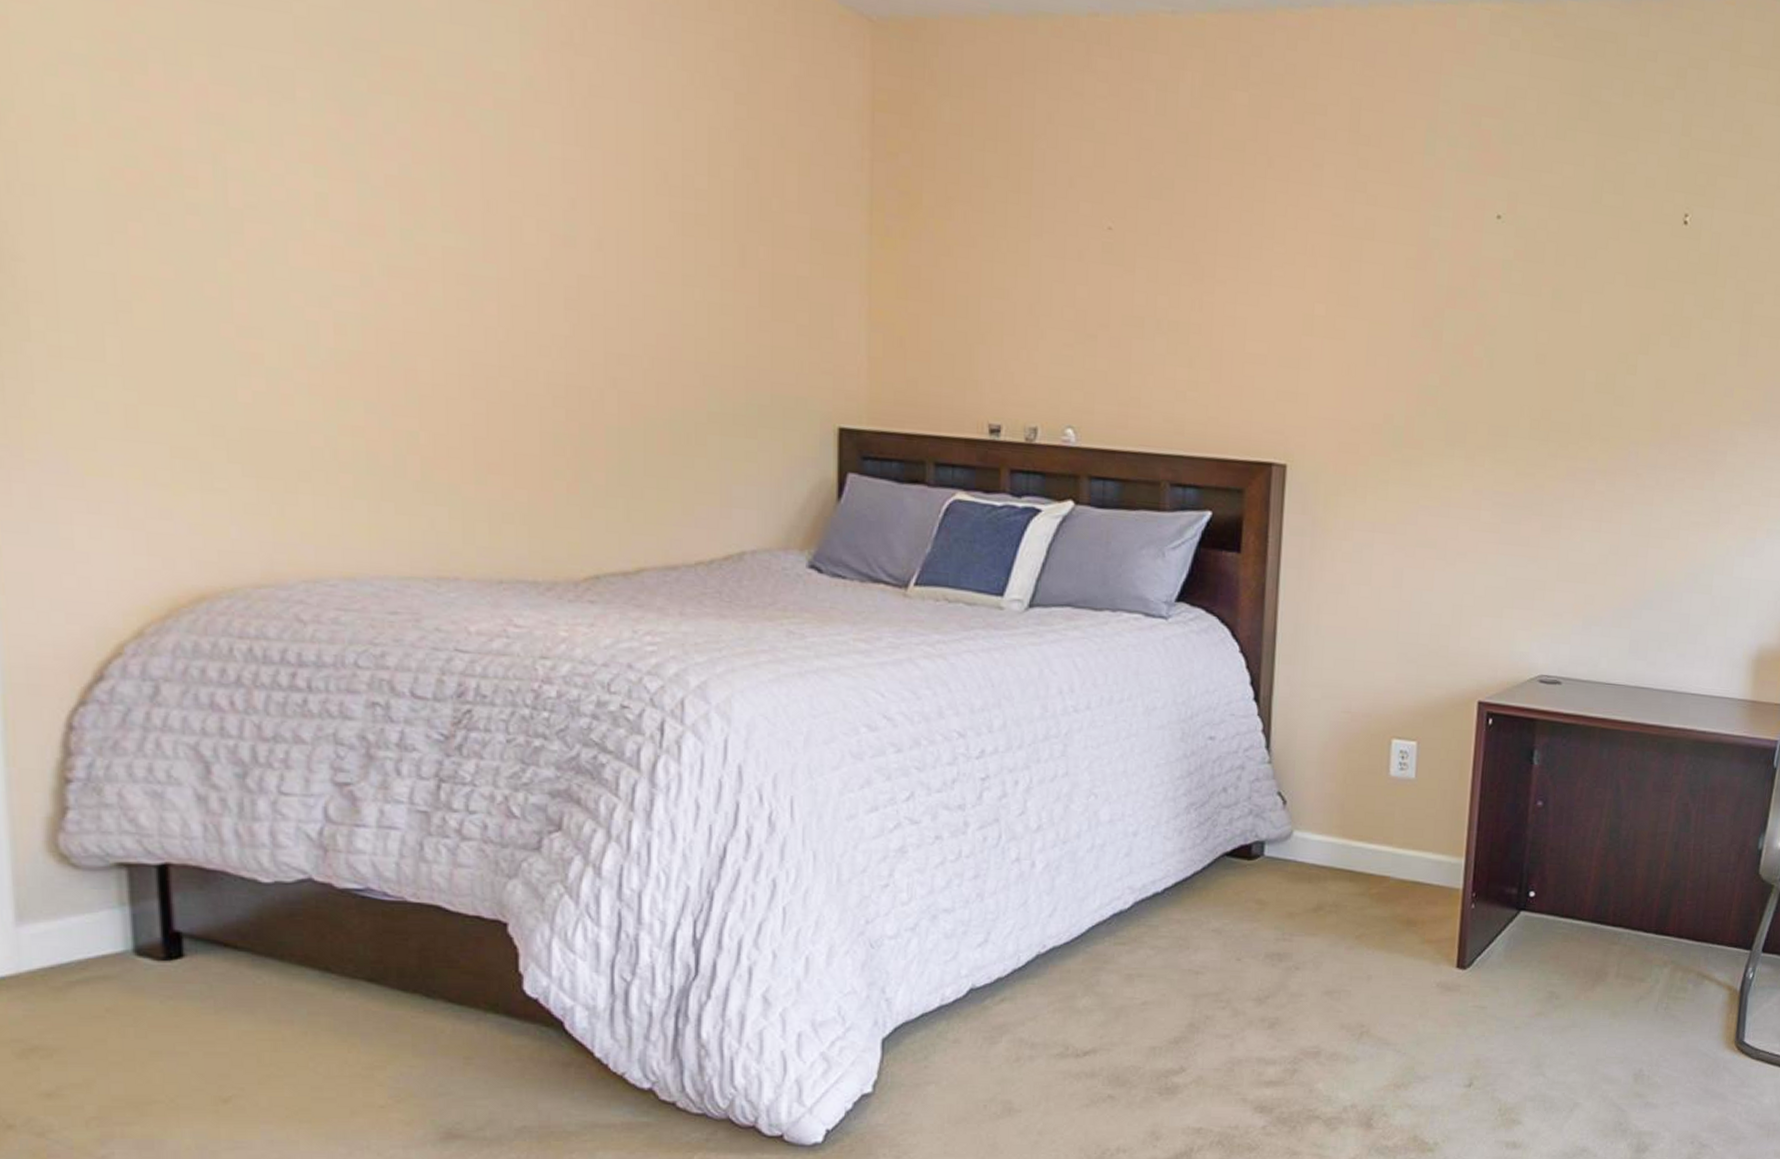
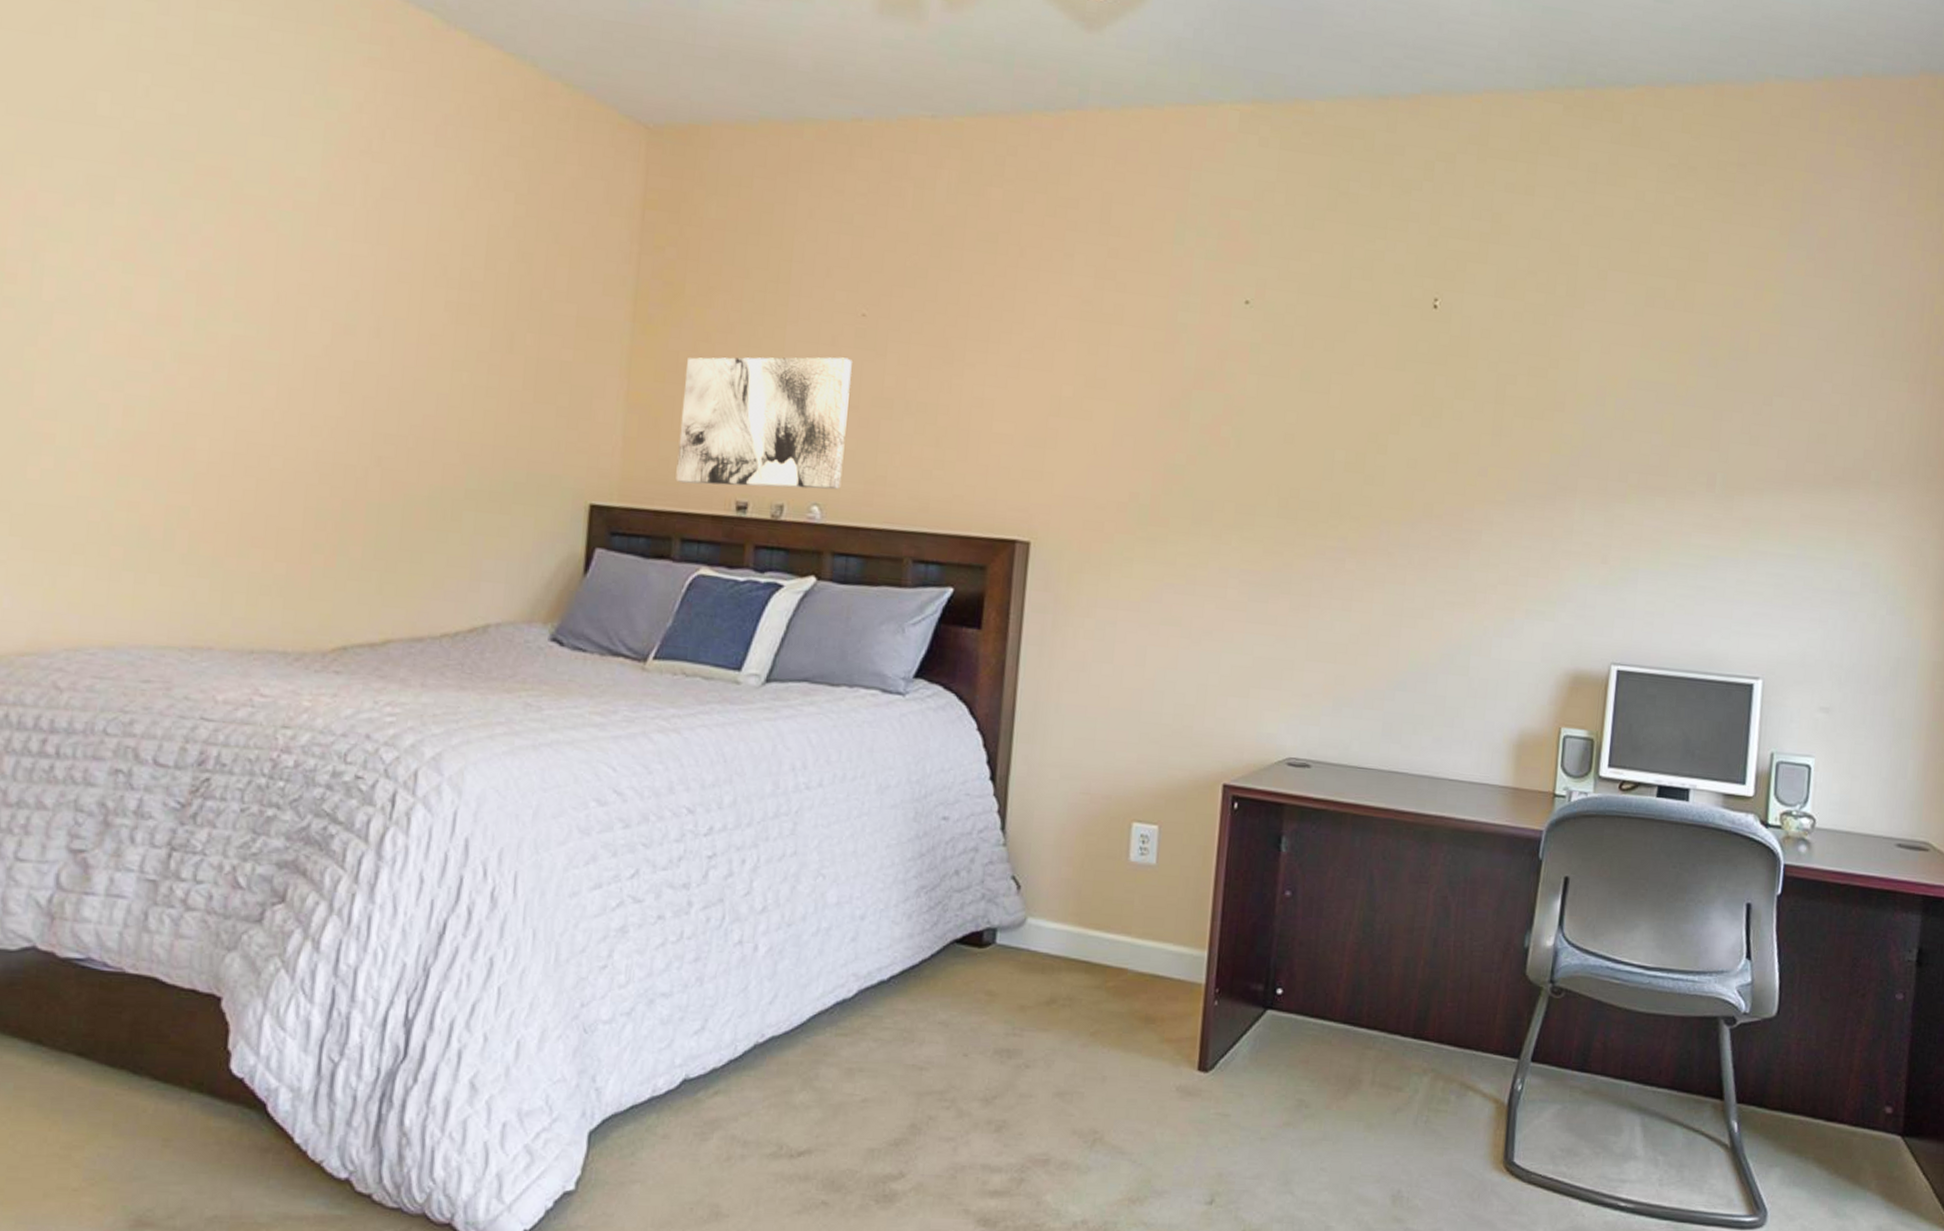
wall art: none [925,273,1100,412] -> present [675,357,852,490]

